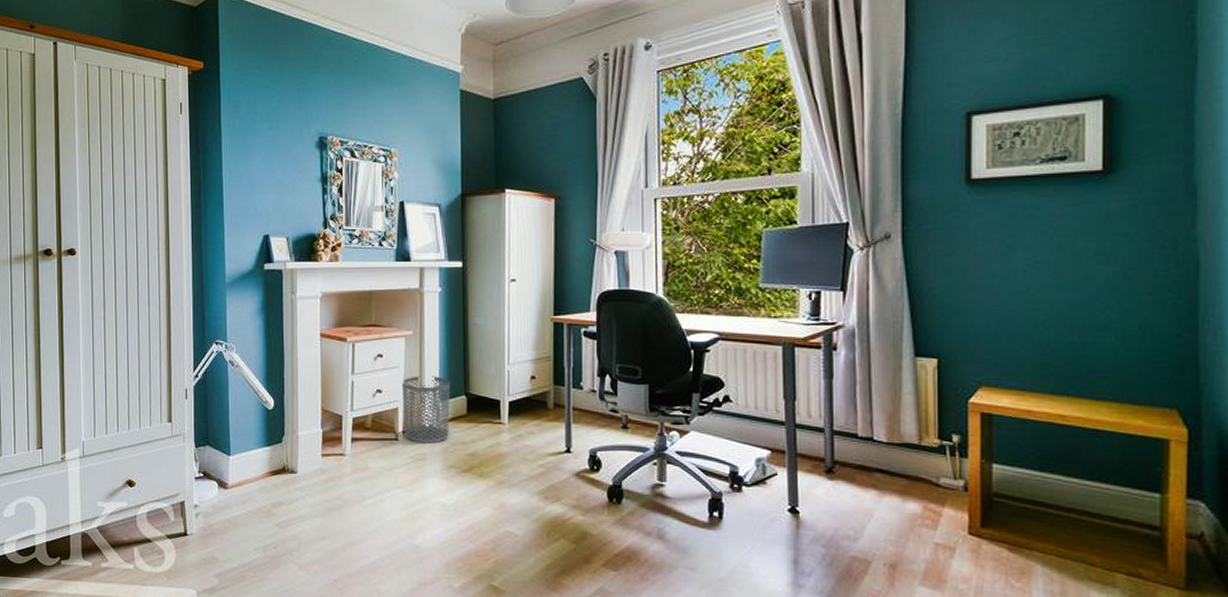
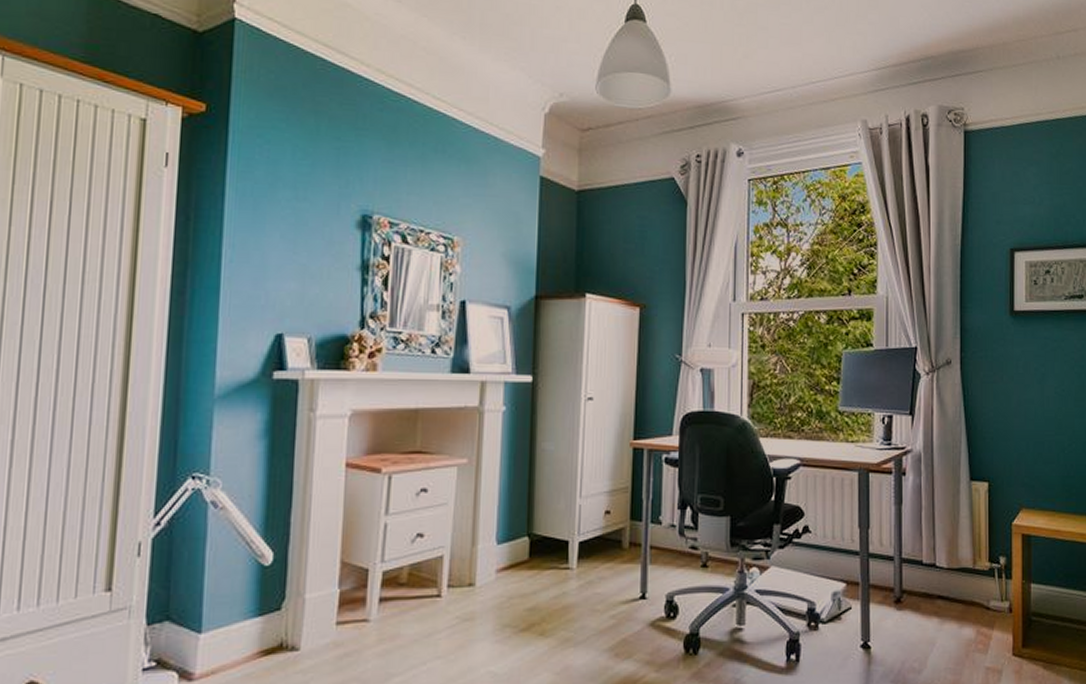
waste bin: present [401,376,451,444] -> none [449,514,511,599]

